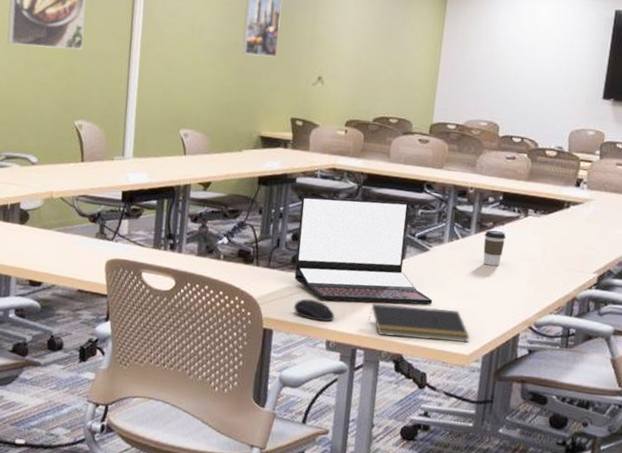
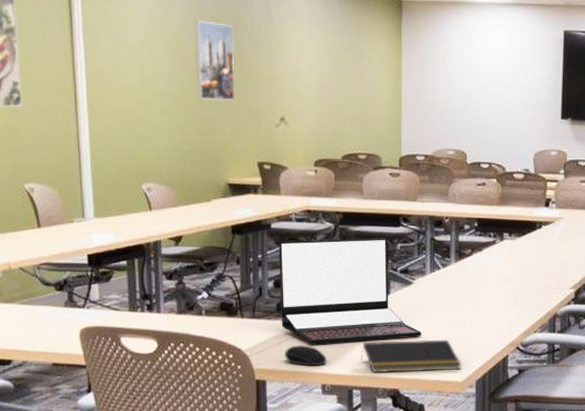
coffee cup: present [483,230,507,266] -> none [464,258,486,292]

